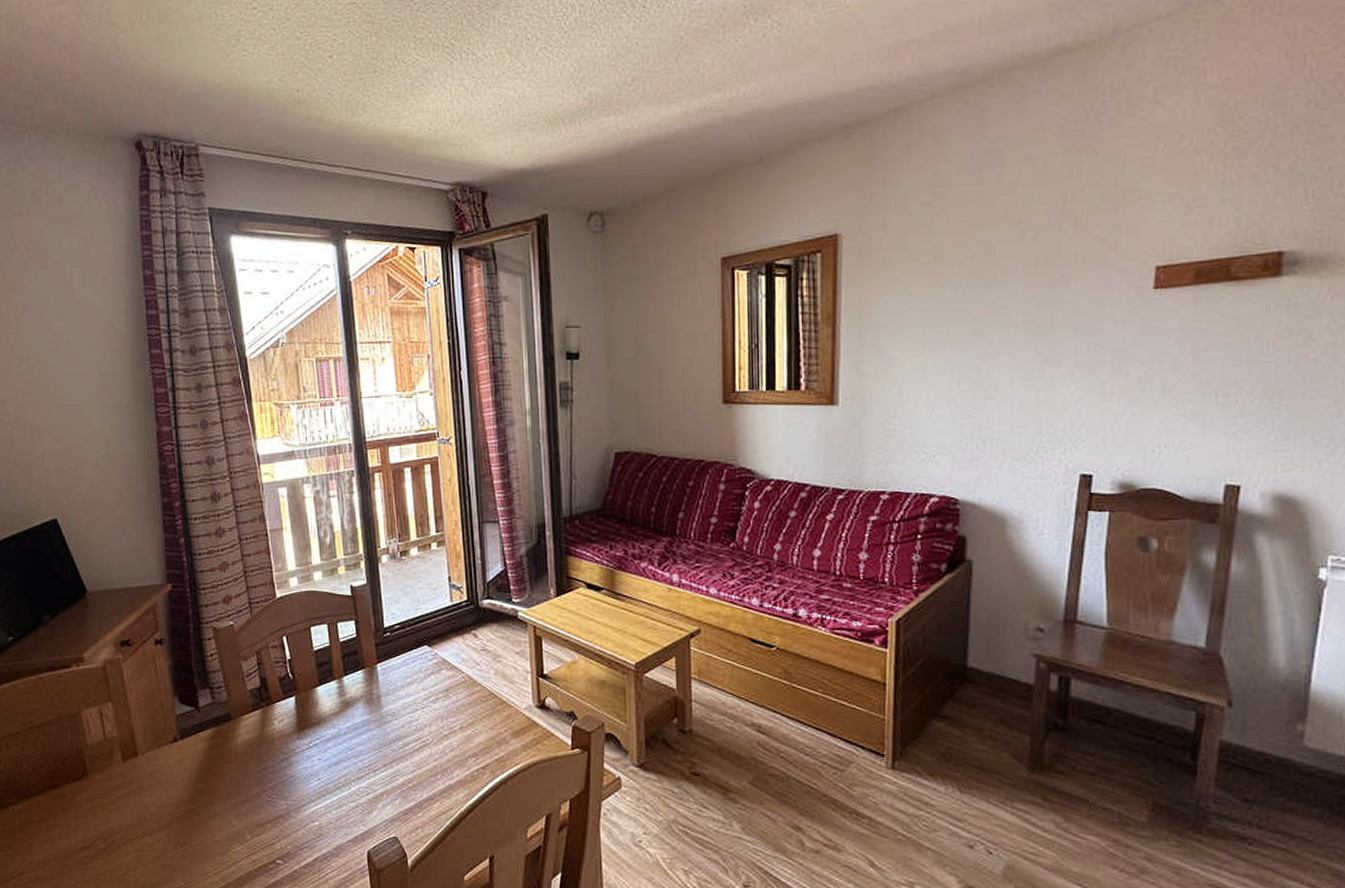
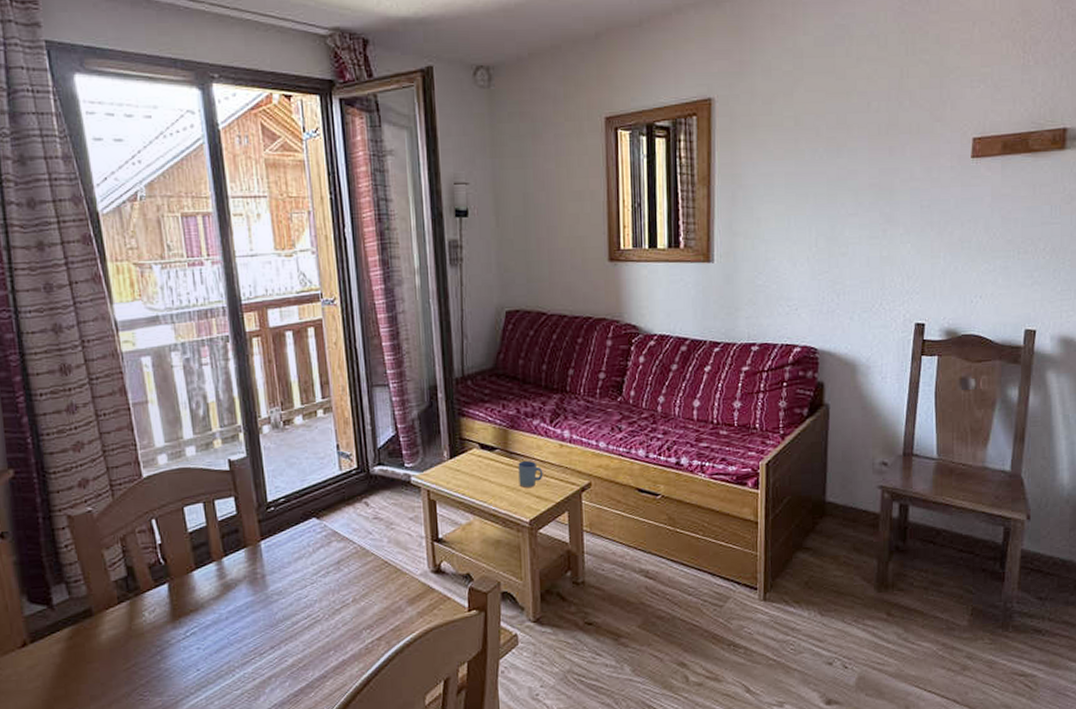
mug: none [625,602,650,631] -> present [518,460,543,489]

